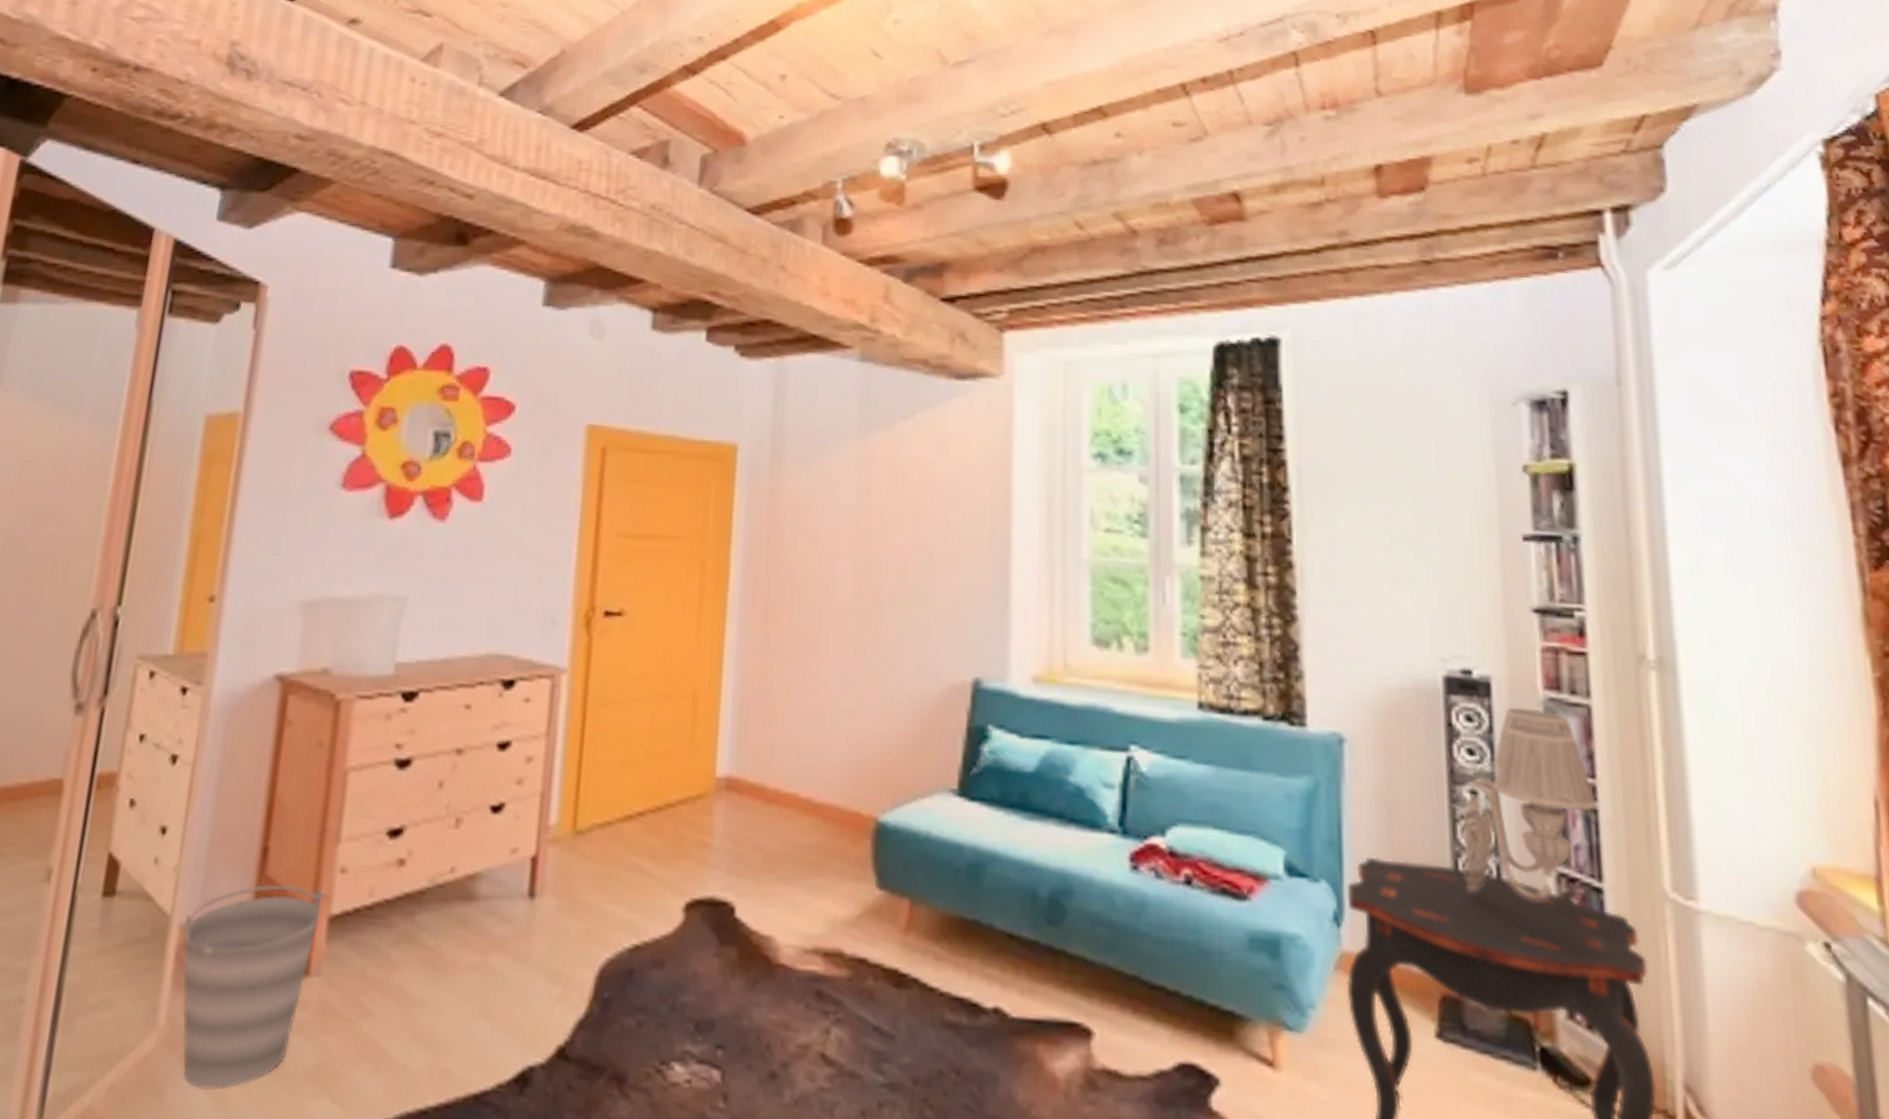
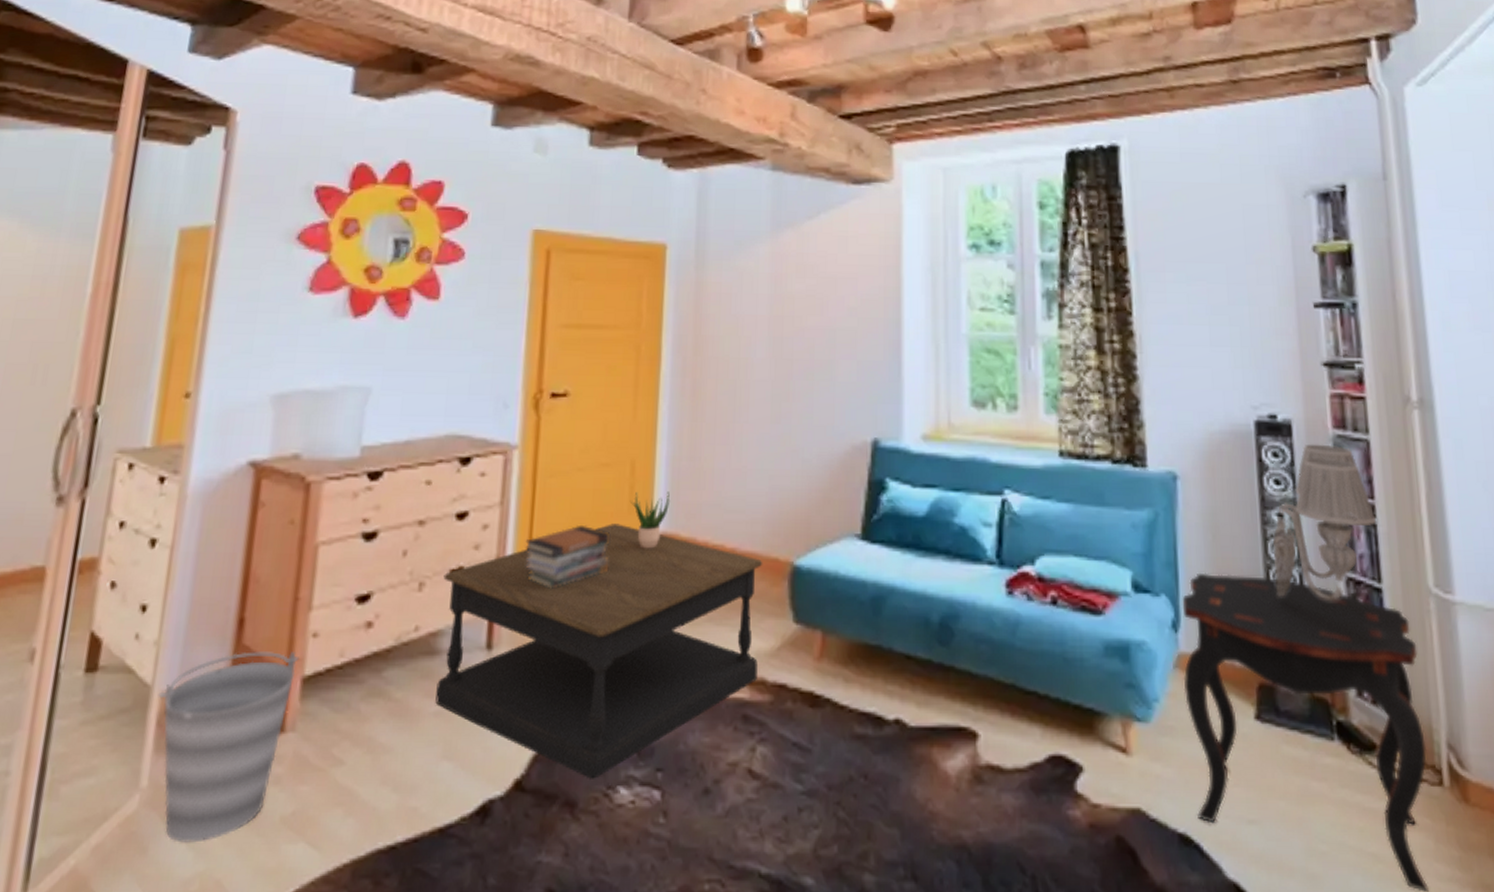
coffee table: none [472,763,843,1052] -> present [435,523,763,779]
book stack: none [573,762,668,834] -> present [525,524,610,589]
potted plant: none [692,728,738,794] -> present [631,491,671,549]

